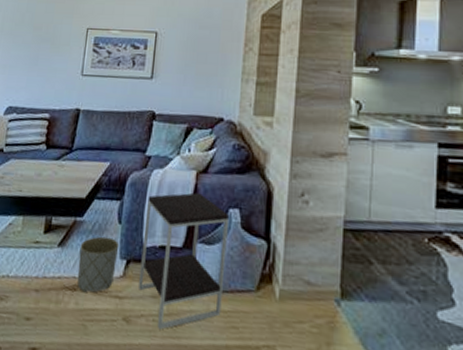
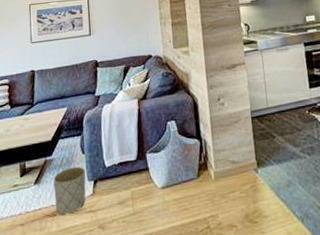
side table: present [139,192,230,330] -> none [103,115,174,227]

